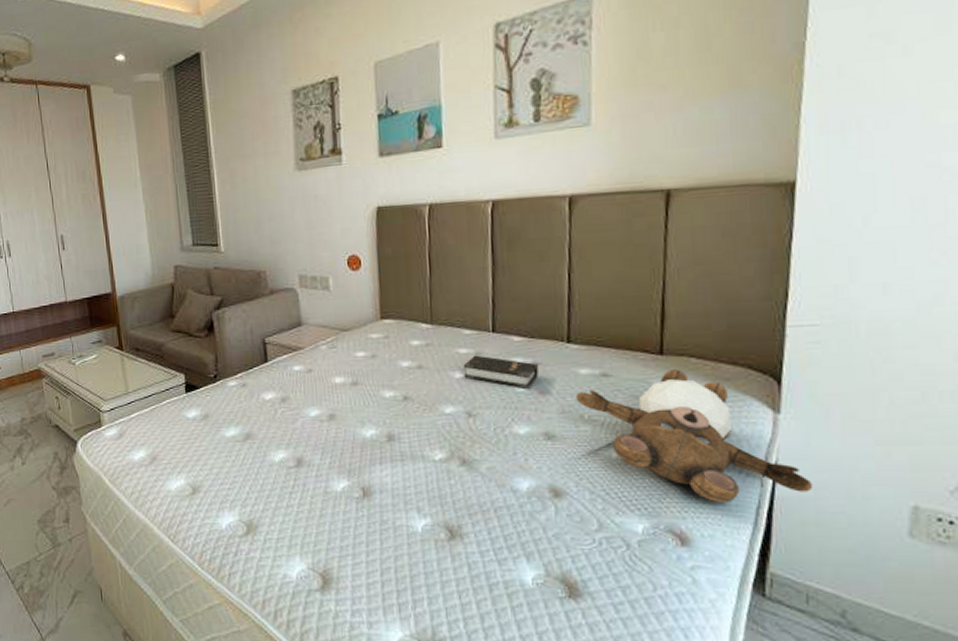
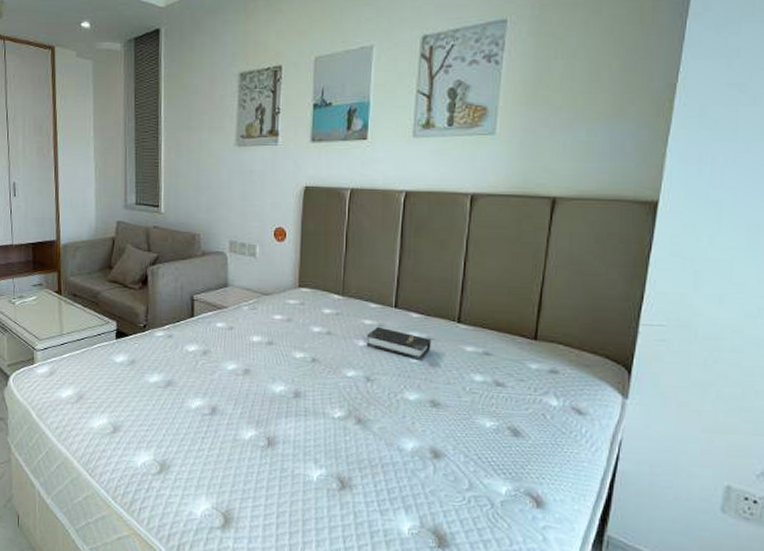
teddy bear: present [576,369,814,502] -> none [460,354,649,472]

